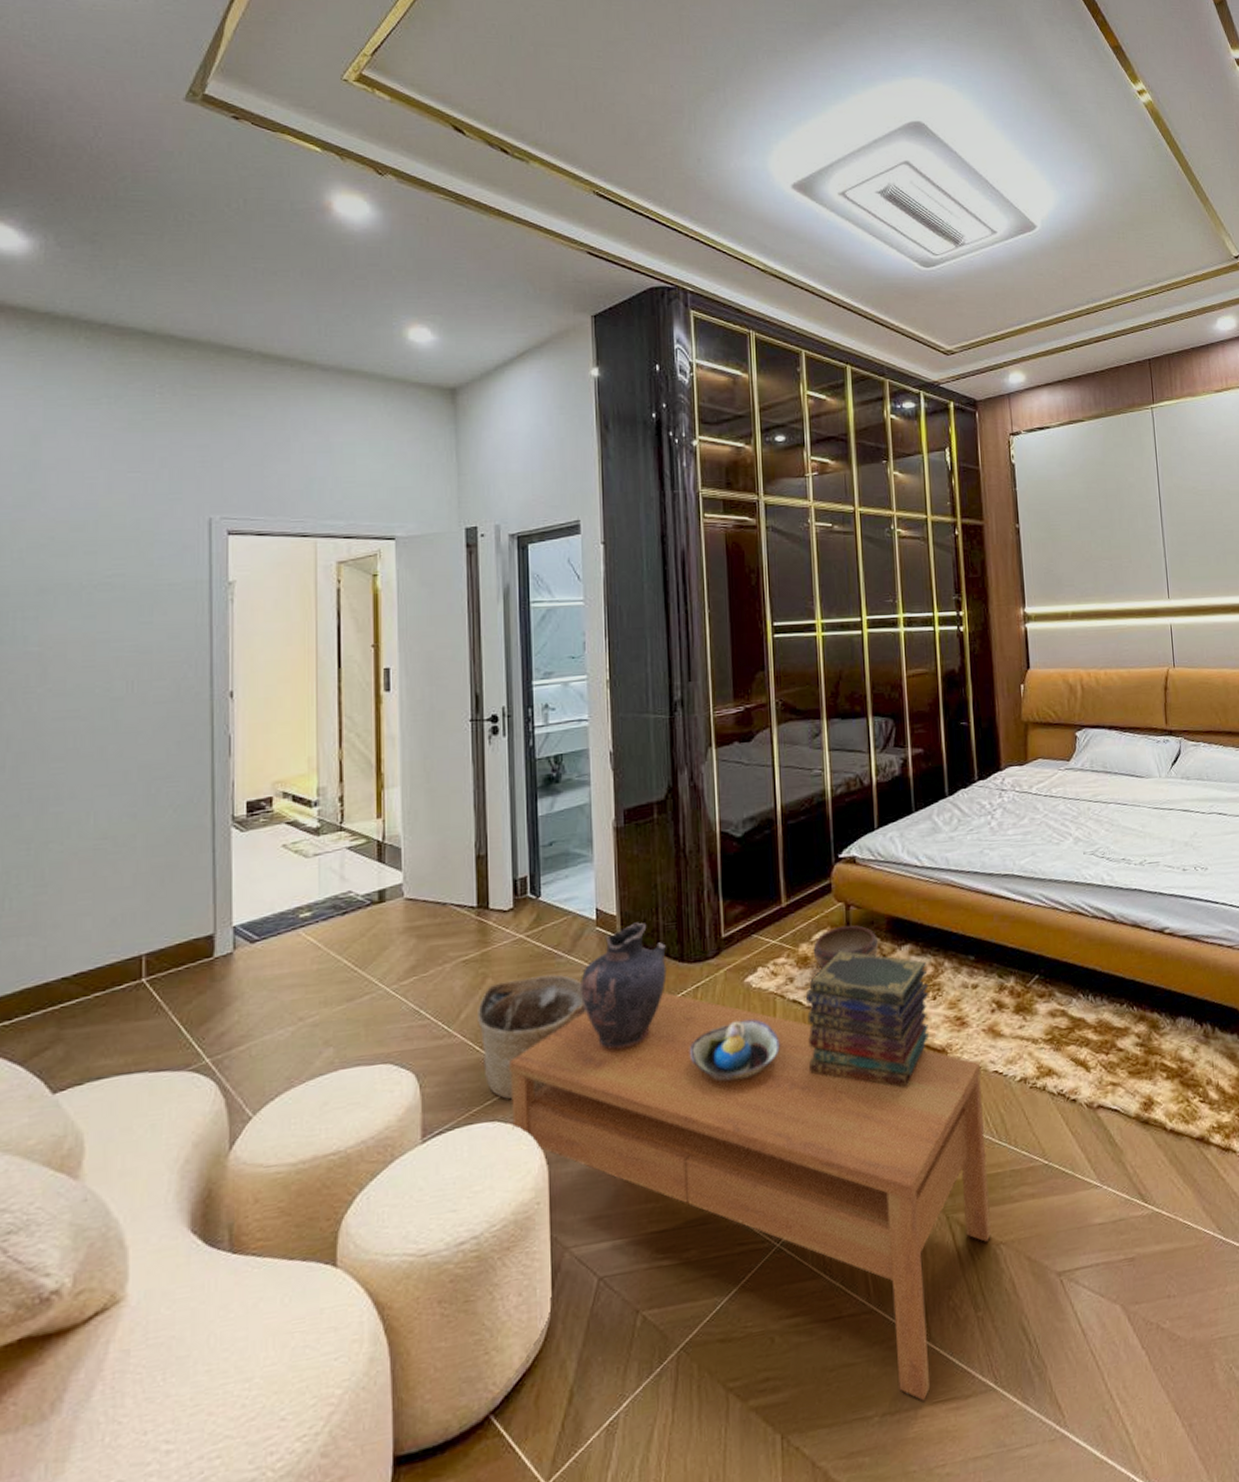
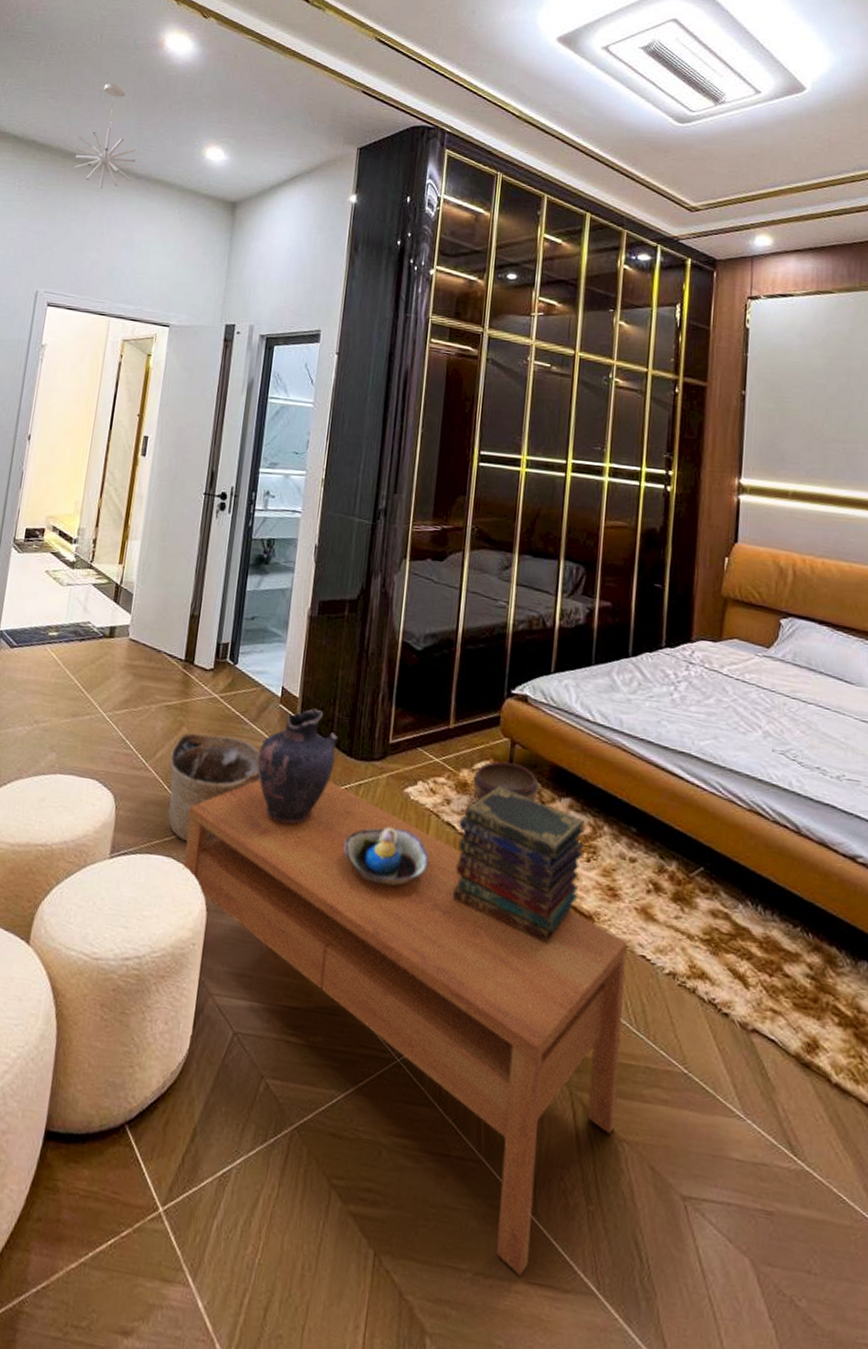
pendant light: none [232,259,318,387] -> present [73,83,136,189]

